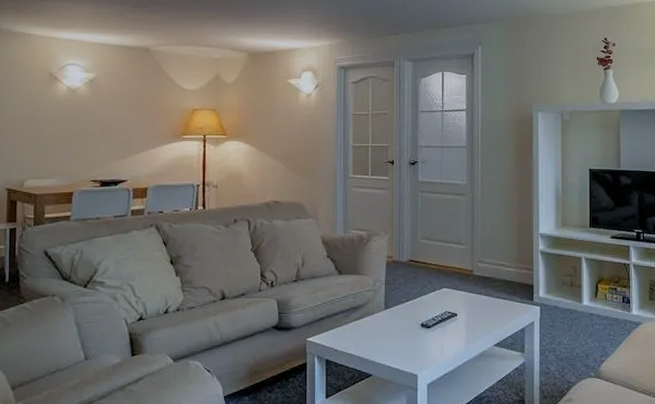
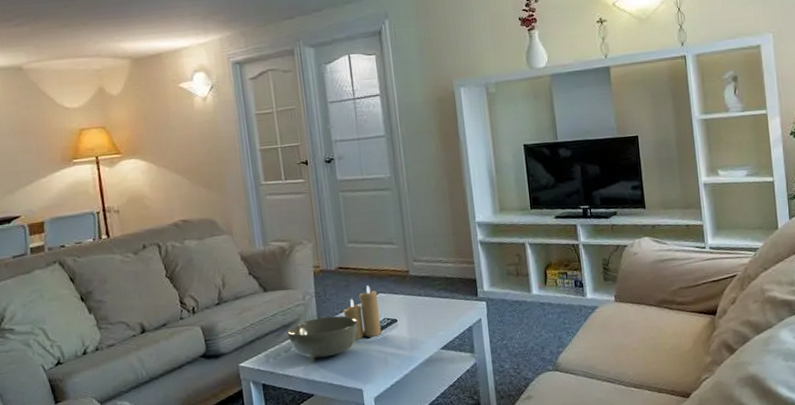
bowl: none [356,303,422,341] -> present [288,315,359,358]
candle: none [409,280,441,328] -> present [343,286,381,340]

